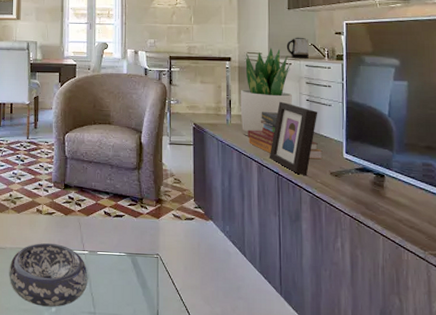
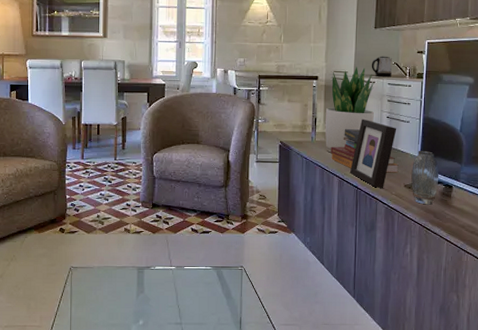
decorative bowl: present [9,242,88,307] -> none [97,260,175,320]
vase: none [337,135,369,195] -> present [411,150,439,205]

